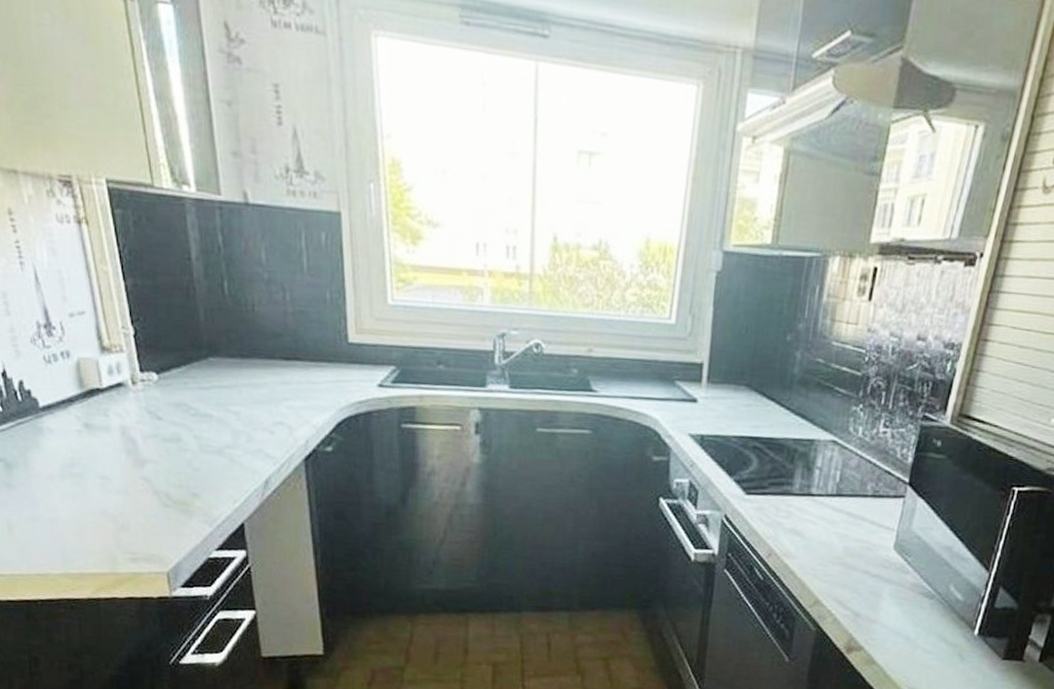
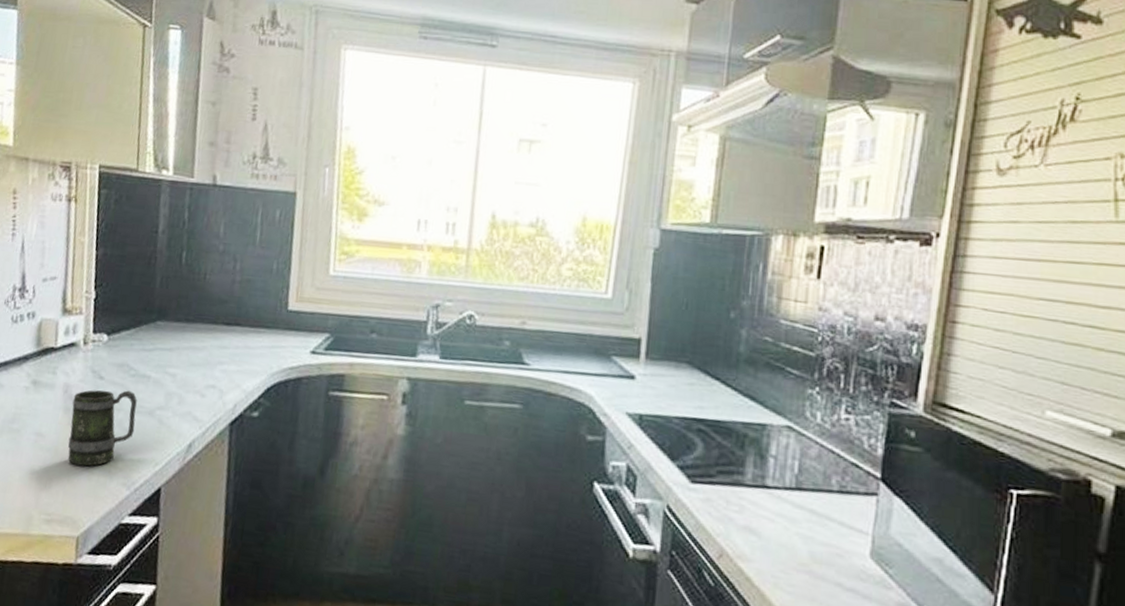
mug: none [133,430,206,507] -> present [67,390,137,467]

